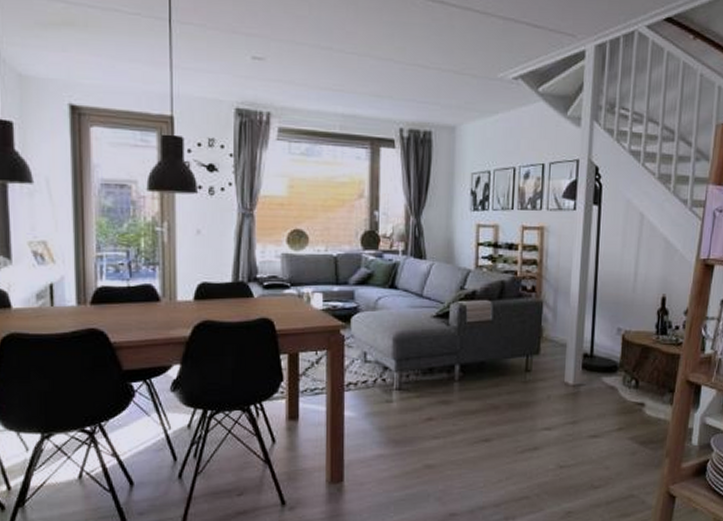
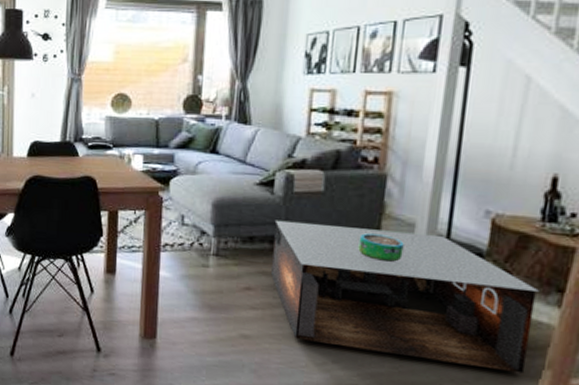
coffee table: none [450,350,657,464] -> present [271,220,539,374]
decorative bowl: none [523,356,559,381] -> present [358,233,404,263]

